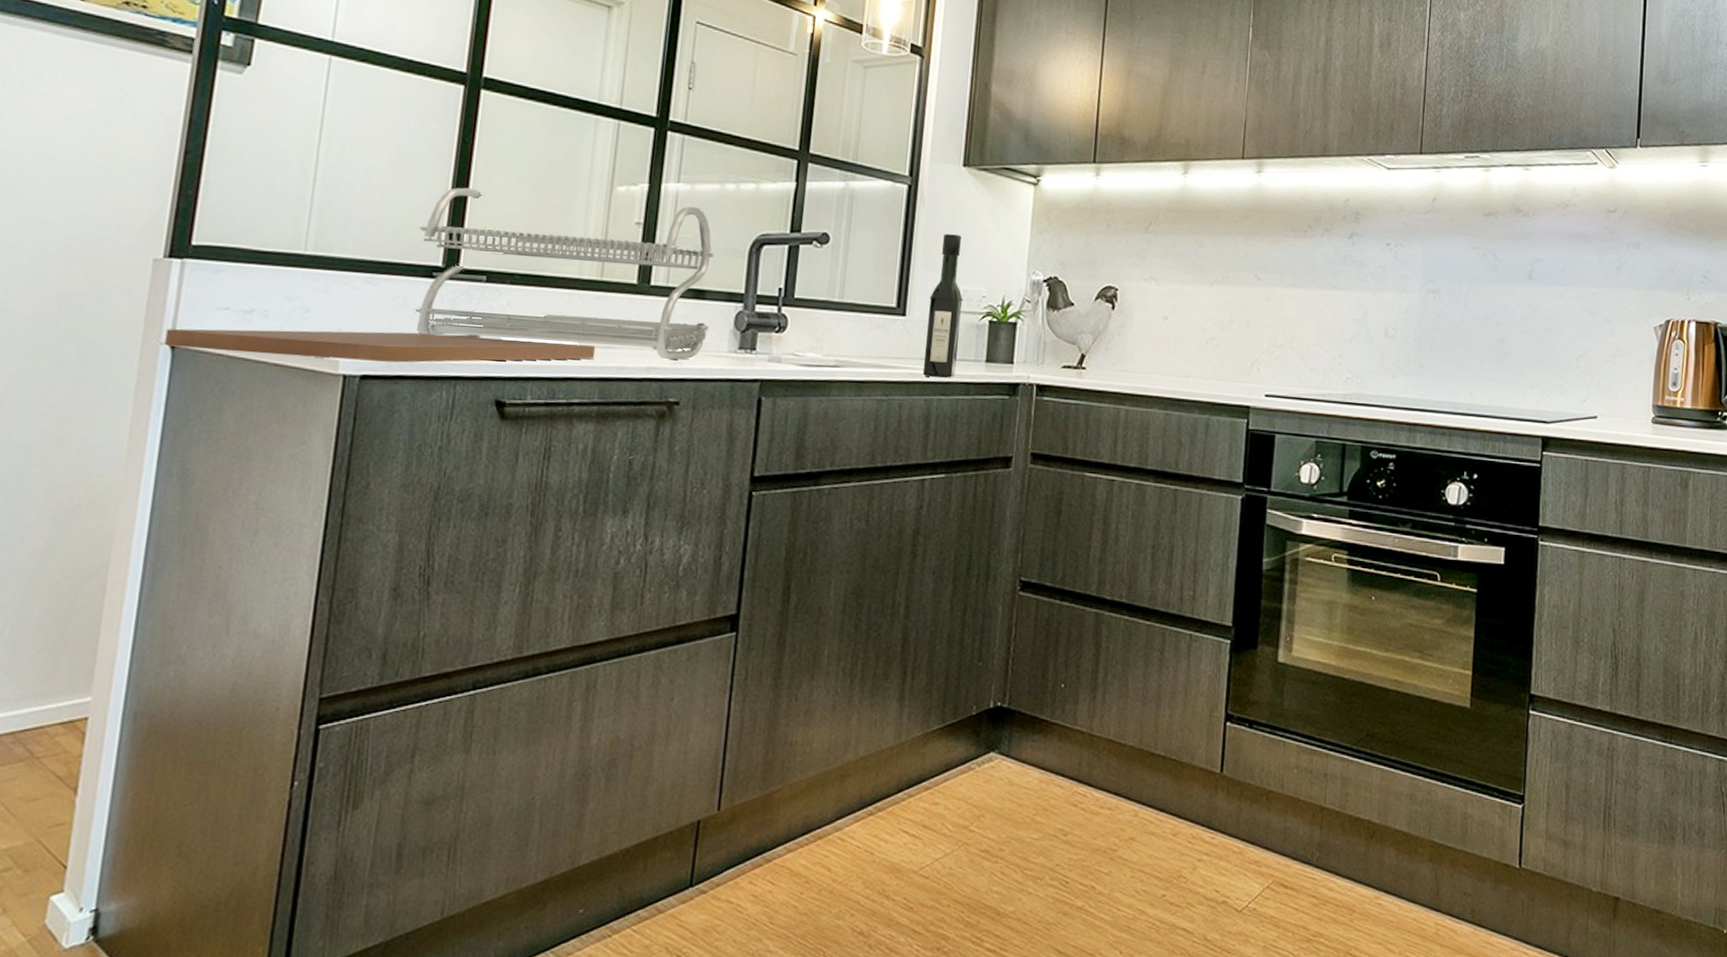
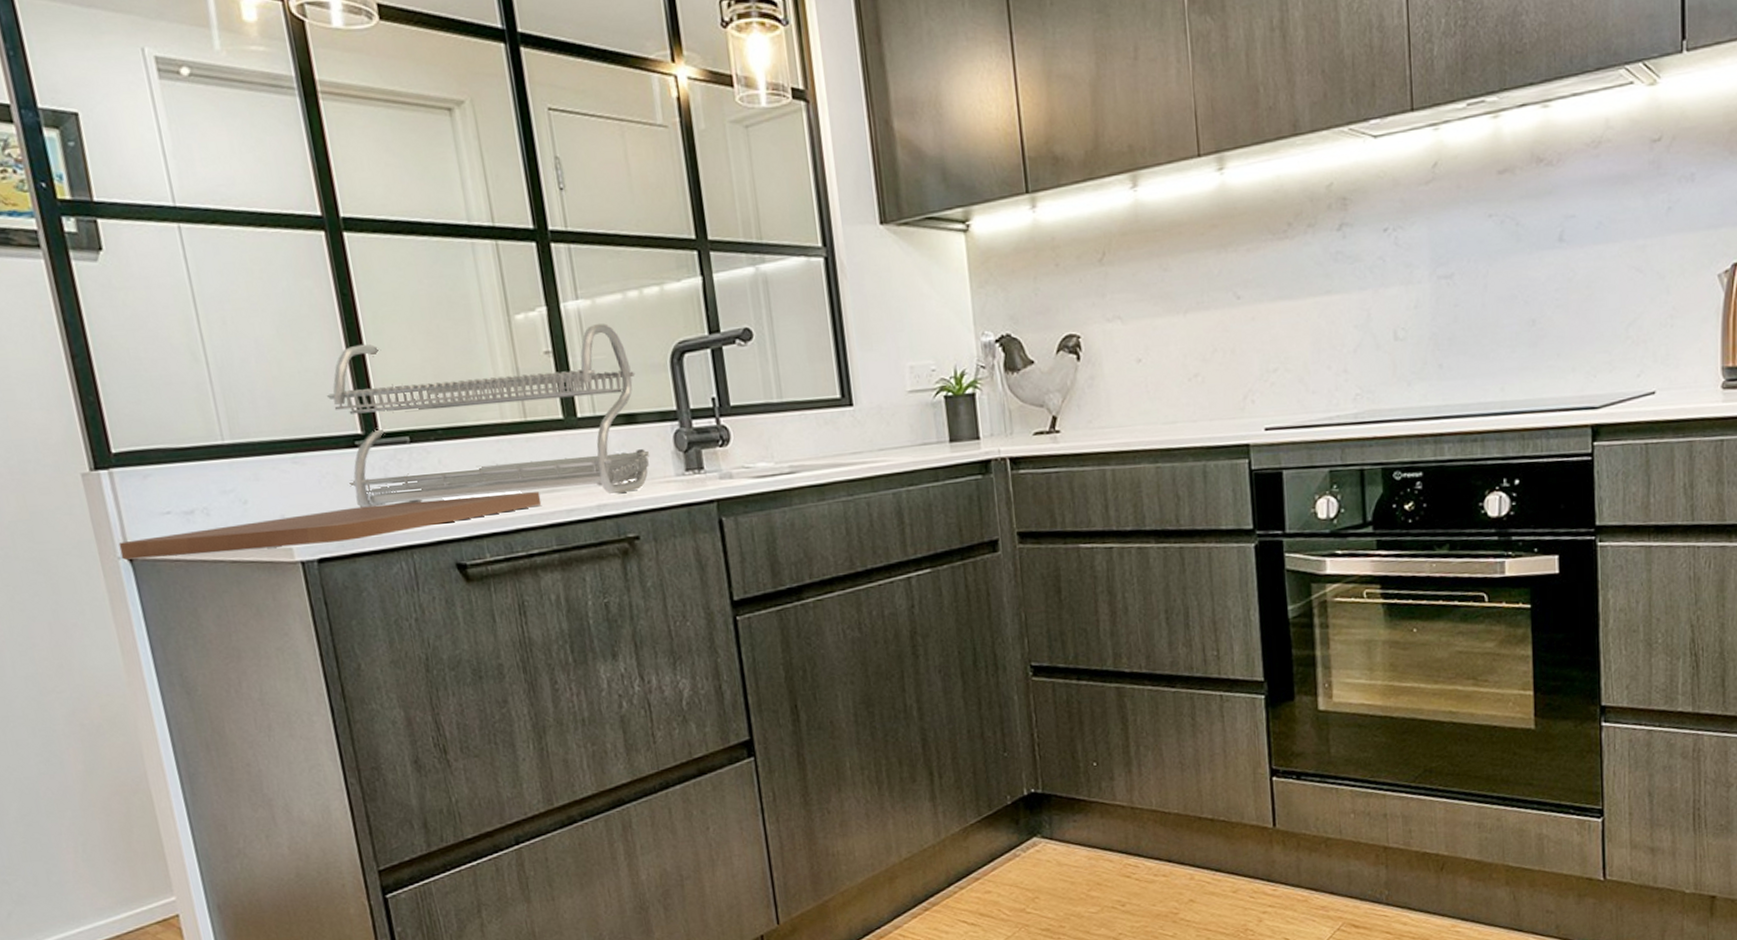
bottle: present [922,234,963,378] -> none [874,305,919,468]

